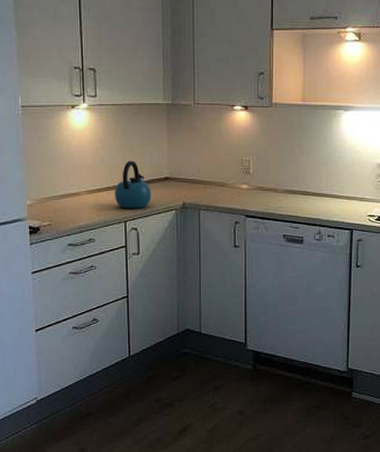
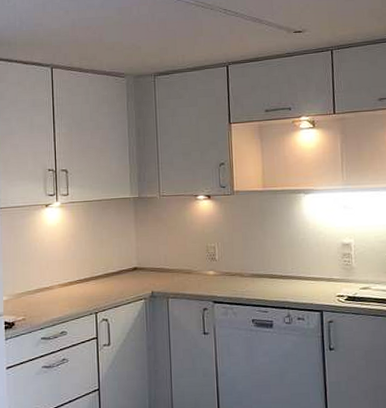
kettle: present [114,160,152,209] -> none [85,253,121,300]

